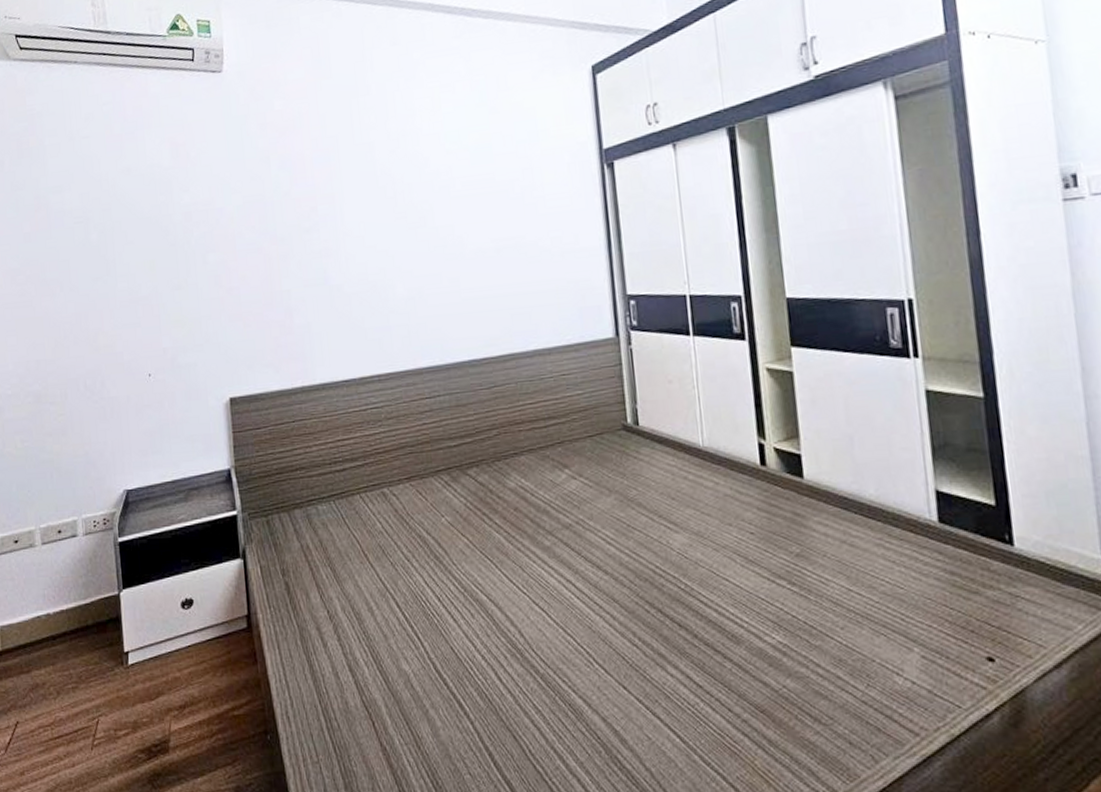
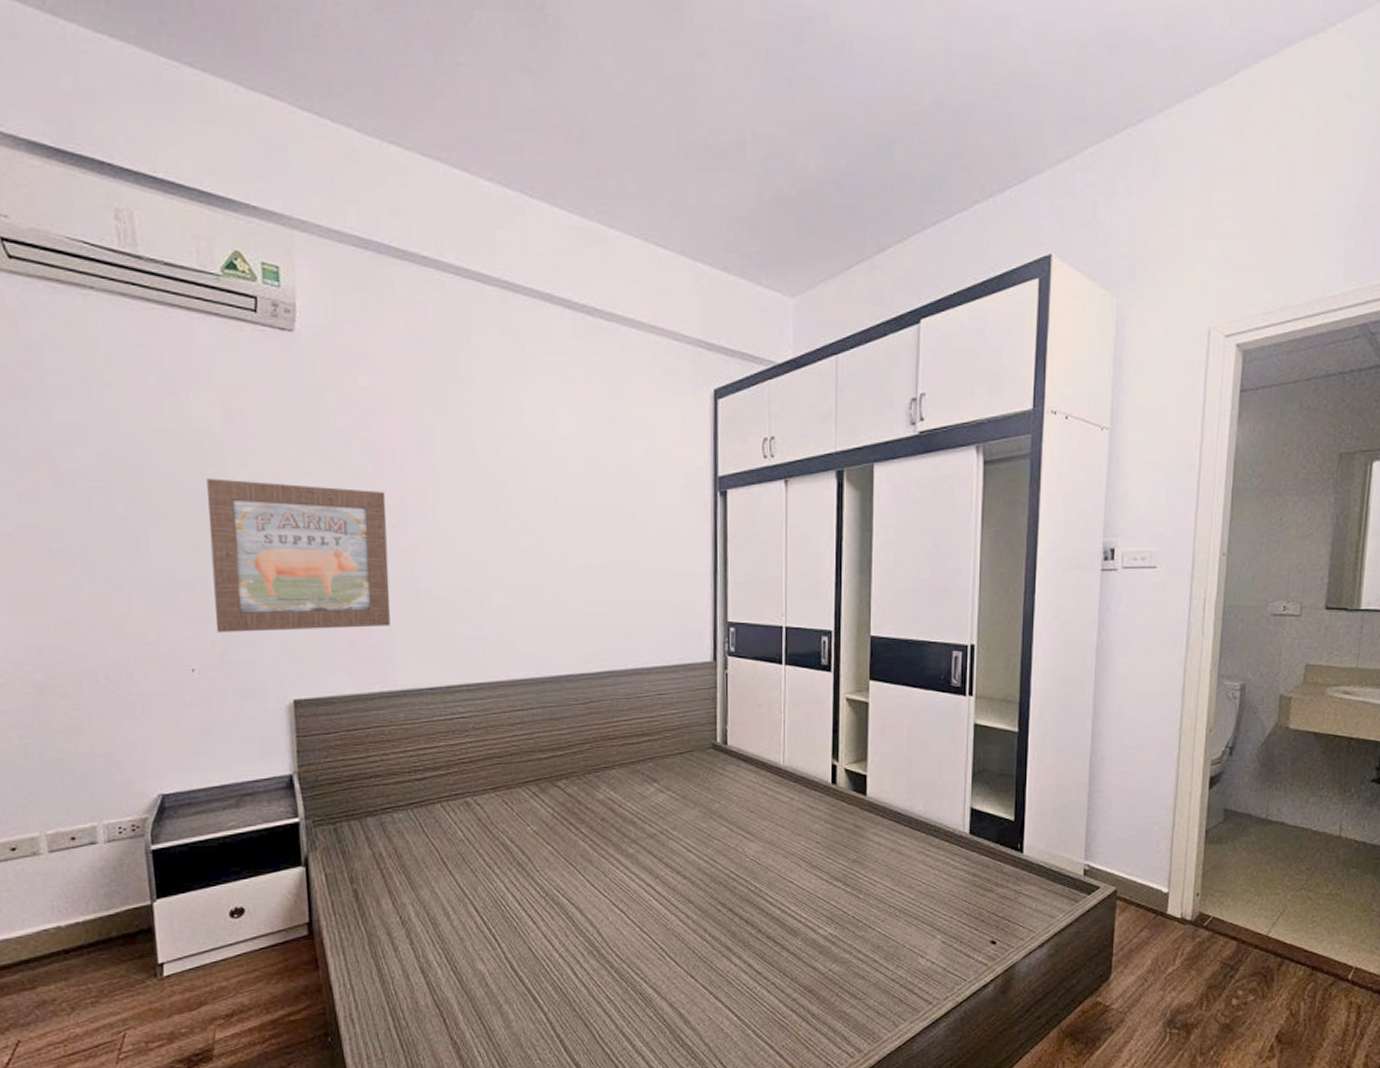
wall art: none [158,200,308,340] -> present [207,478,390,633]

